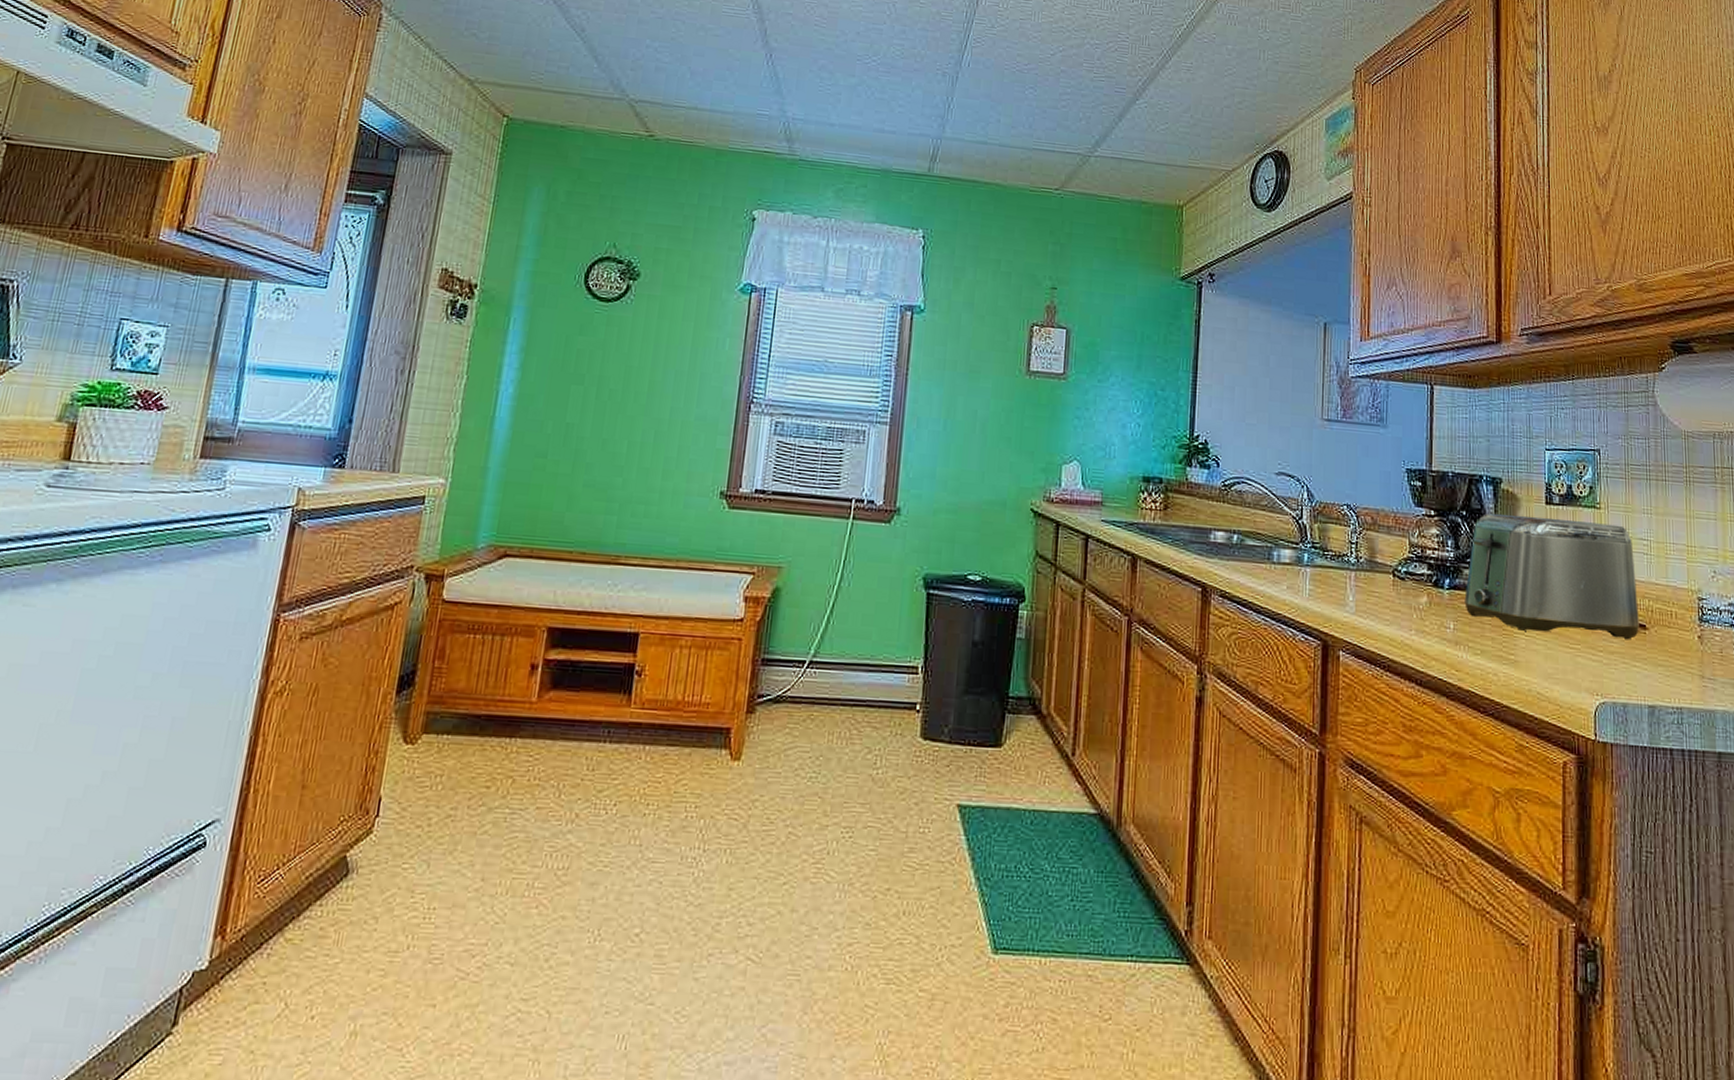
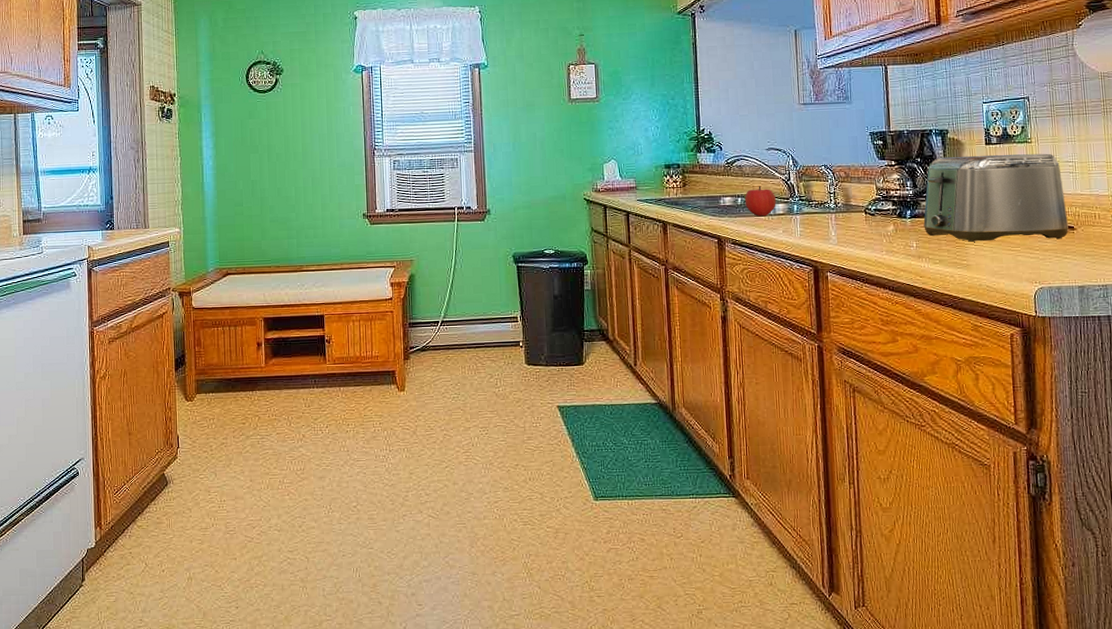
fruit: none [1241,521,1282,564] -> present [744,186,776,217]

